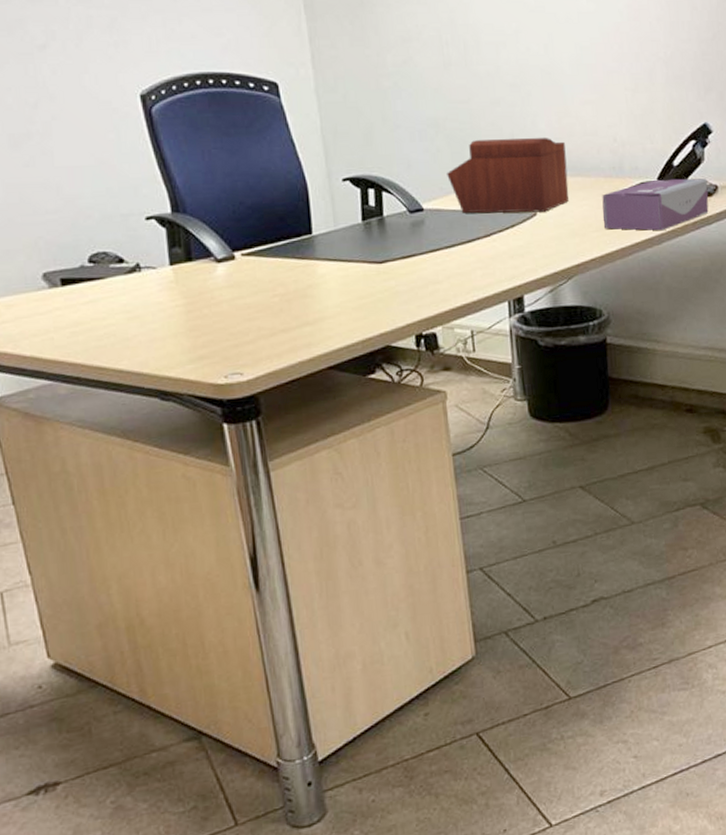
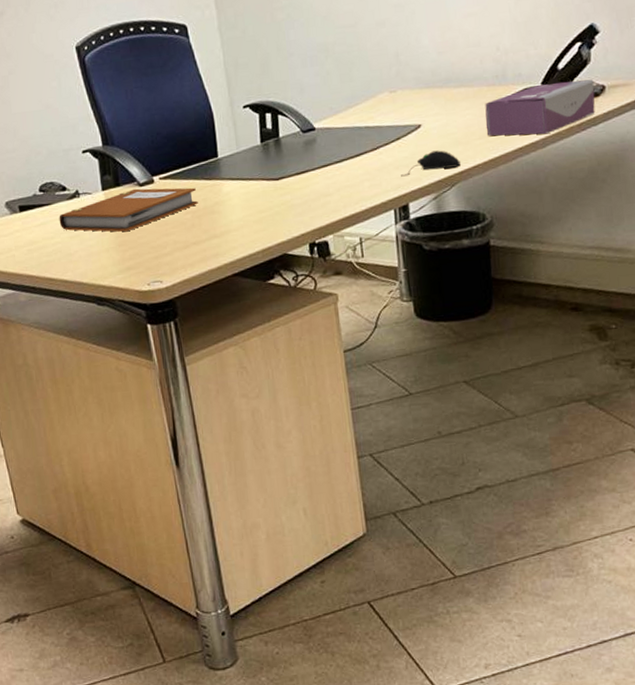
notebook: none [113,265,288,315] -> present [59,187,198,232]
sewing box: present [447,138,570,214] -> none [336,52,453,130]
computer mouse: none [515,240,577,267] -> present [401,150,461,177]

